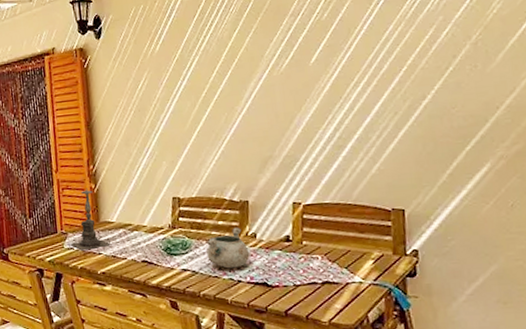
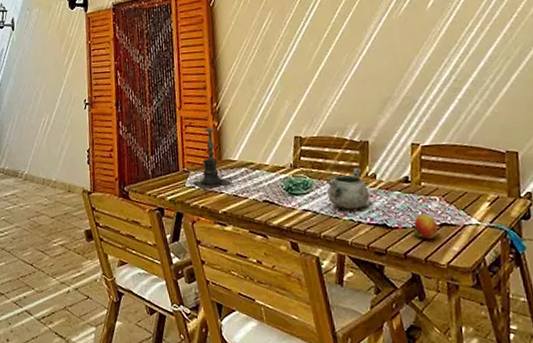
fruit: none [293,272,320,298] -> present [412,214,438,240]

